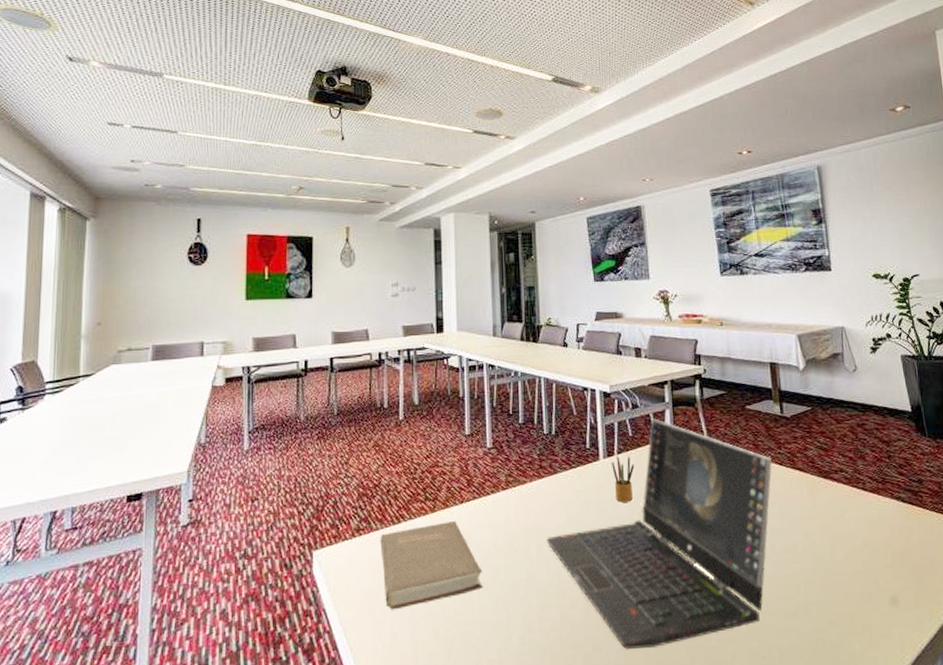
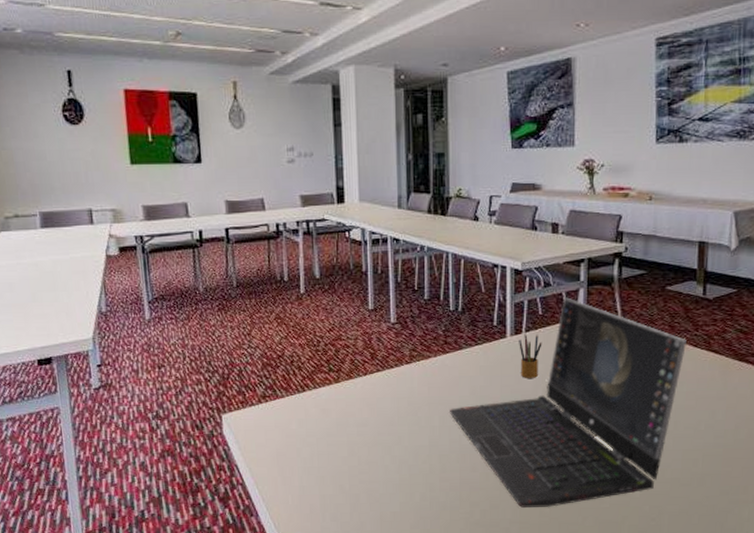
book: present [380,520,483,610] -> none [286,390,387,468]

